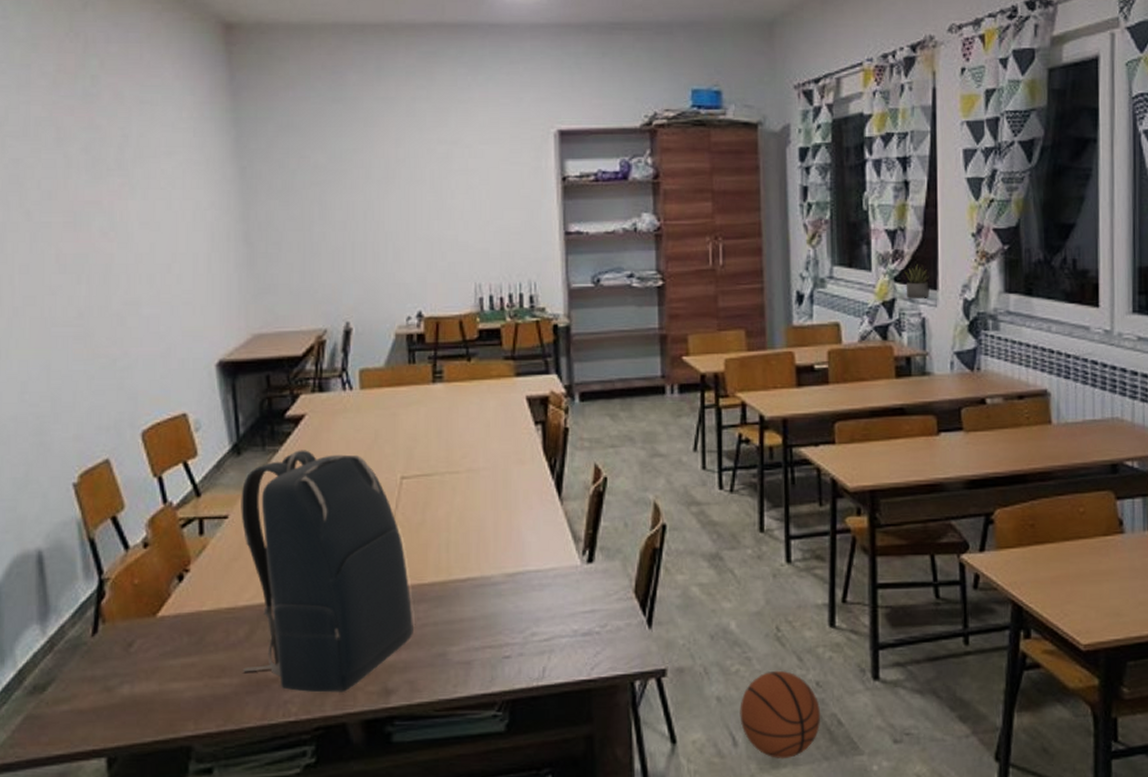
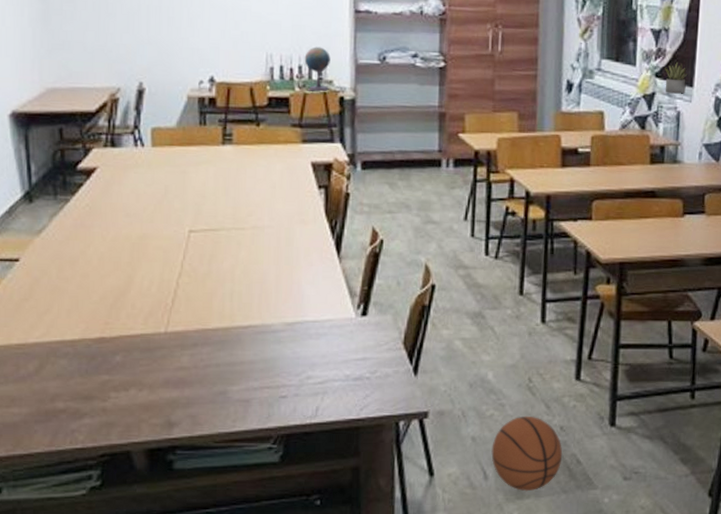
backpack: present [241,450,413,693] -> none [32,200,197,424]
globe: none [514,273,542,321] -> present [304,46,330,92]

